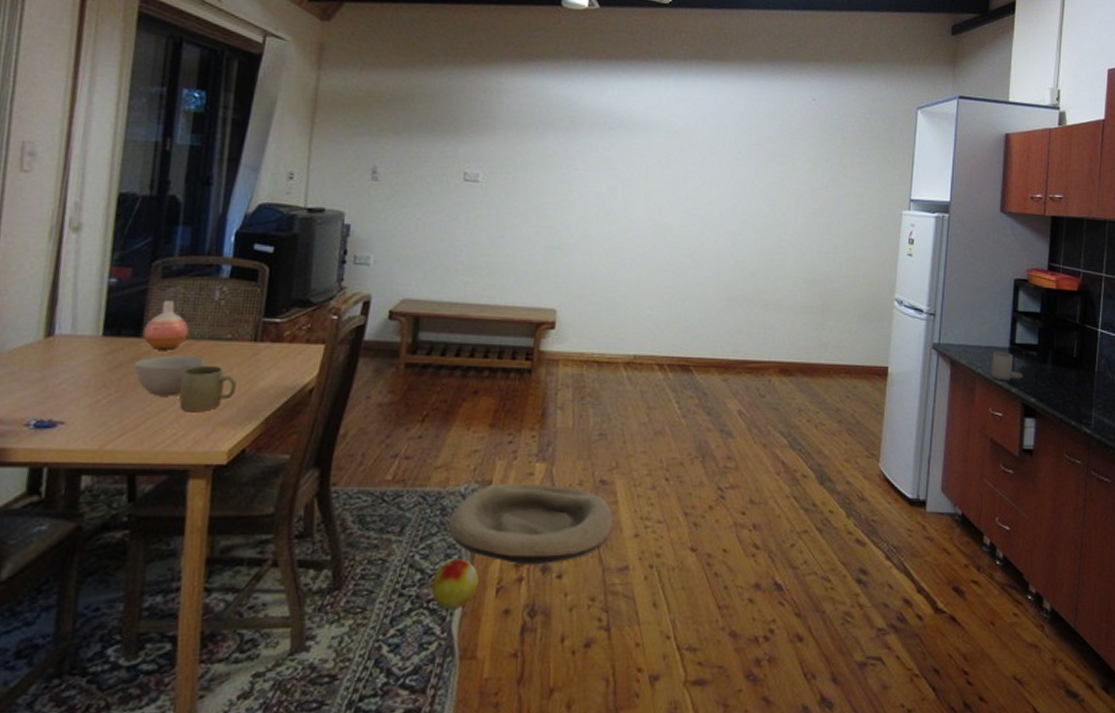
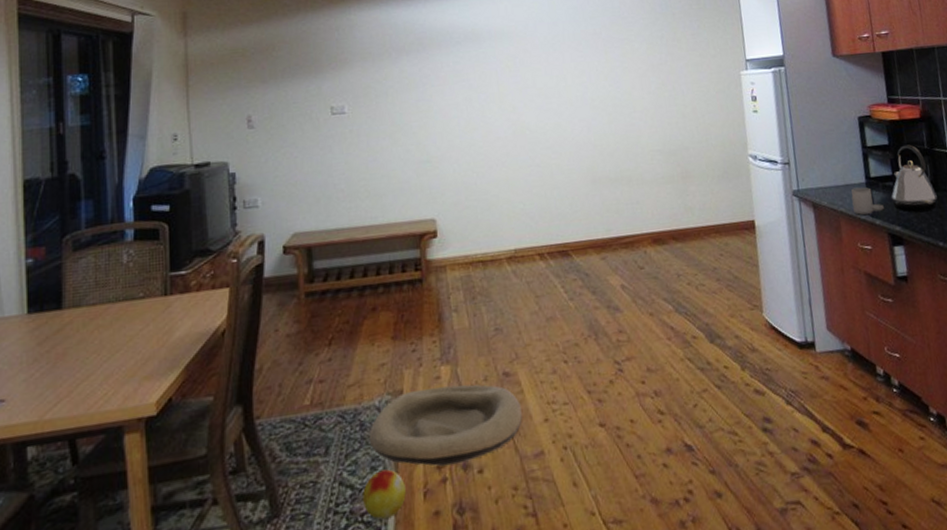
bowl: present [133,355,206,396] -> none [59,318,124,362]
vase: present [143,301,190,350] -> none [64,271,106,319]
mug: present [178,365,237,412] -> none [103,323,154,372]
kettle: none [1032,316,1079,388] -> present [891,144,937,213]

